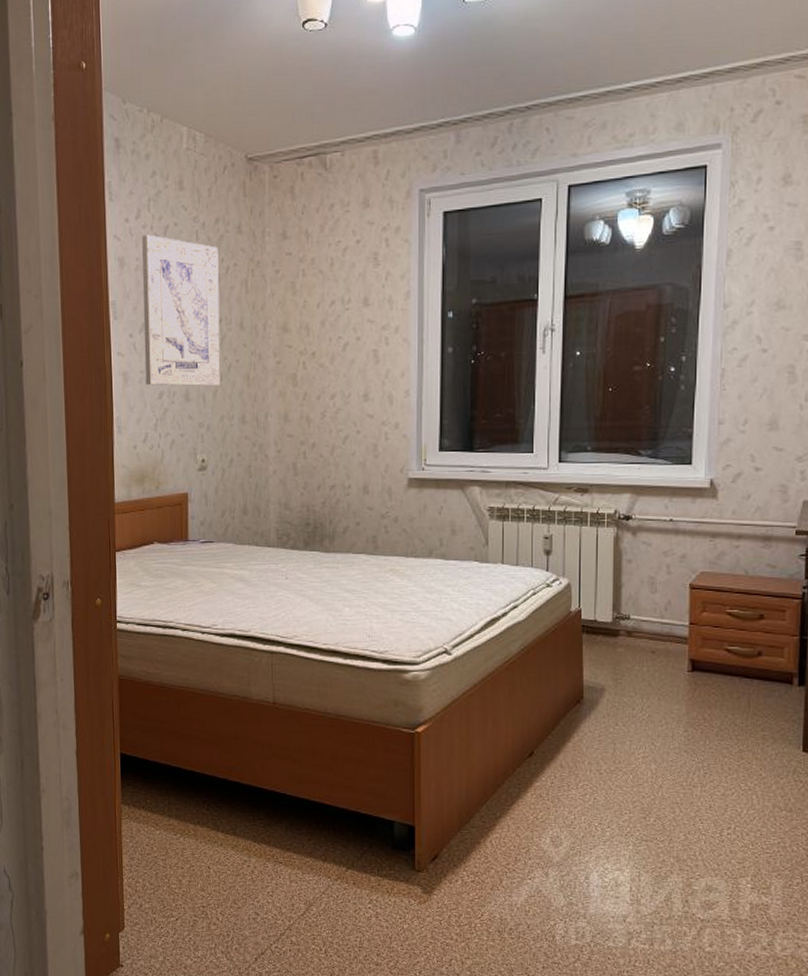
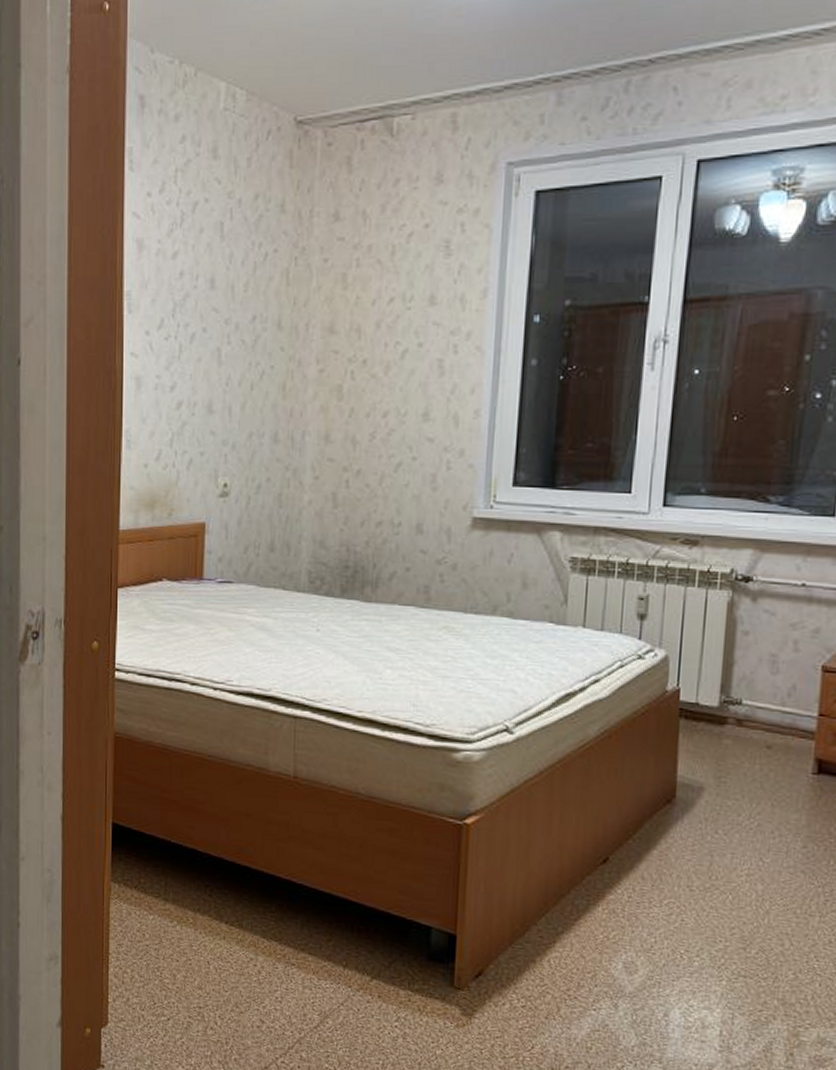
wall art: present [142,234,220,387] -> none [162,212,256,397]

